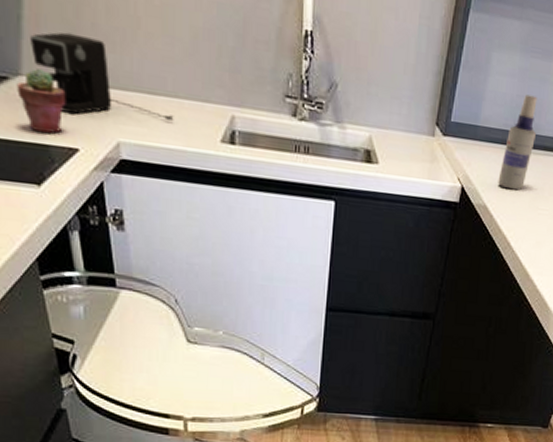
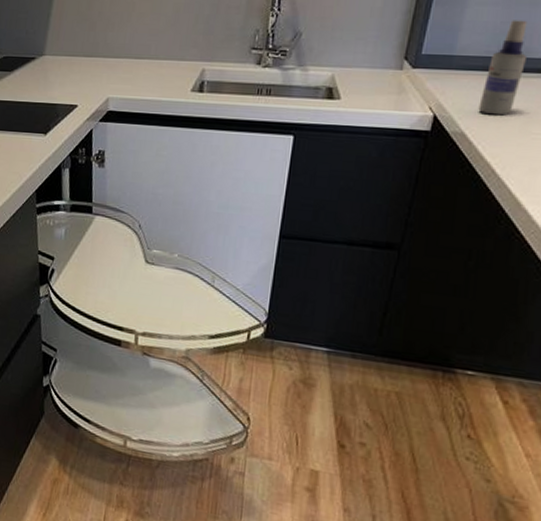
potted succulent: present [16,69,66,134] -> none [40,50,74,96]
coffee maker: present [30,32,174,121] -> none [54,21,154,80]

